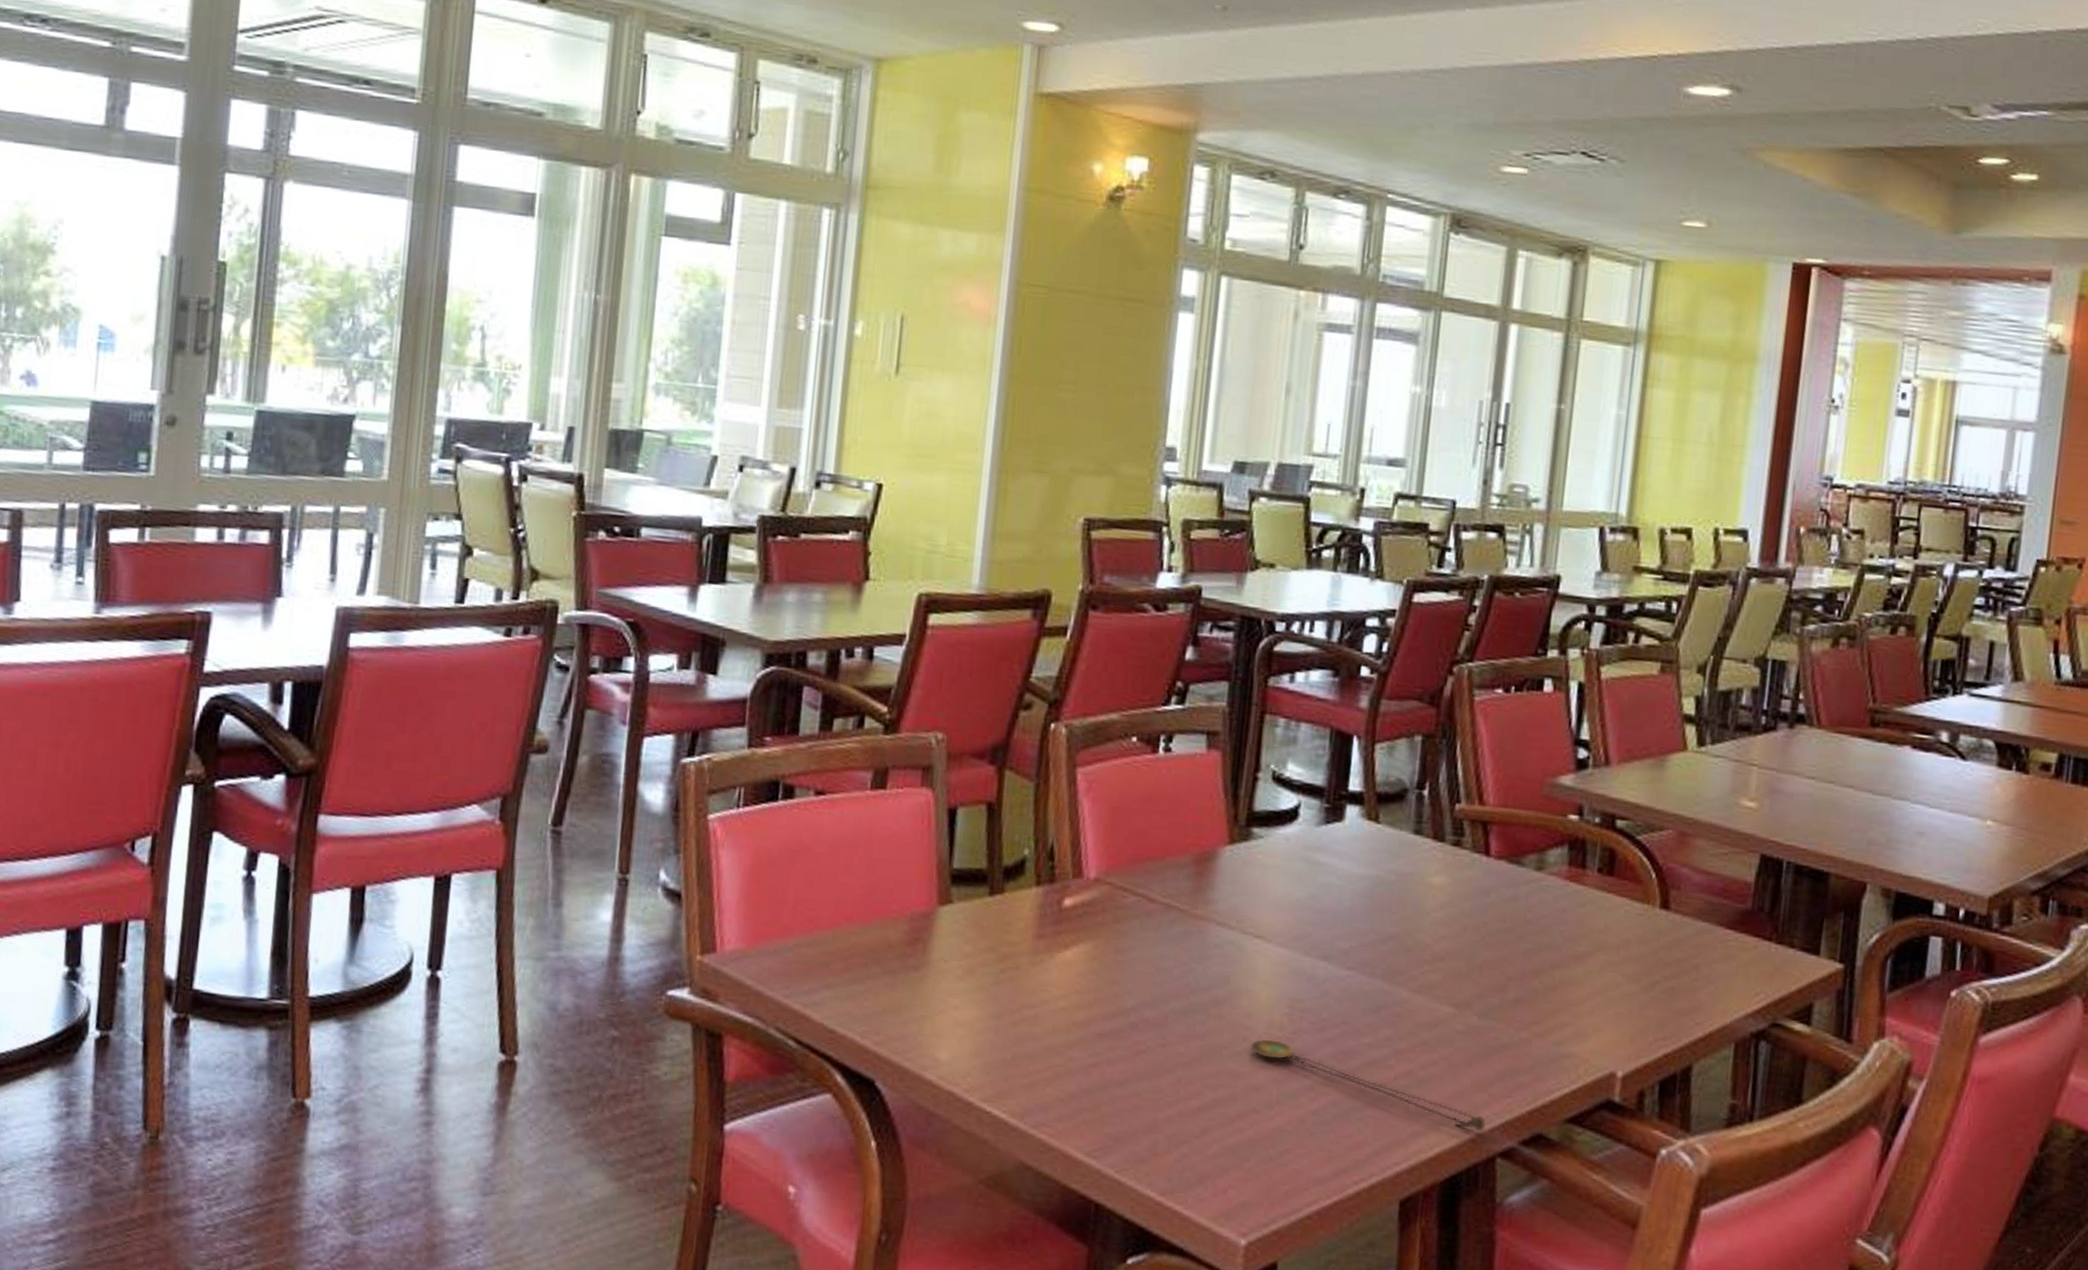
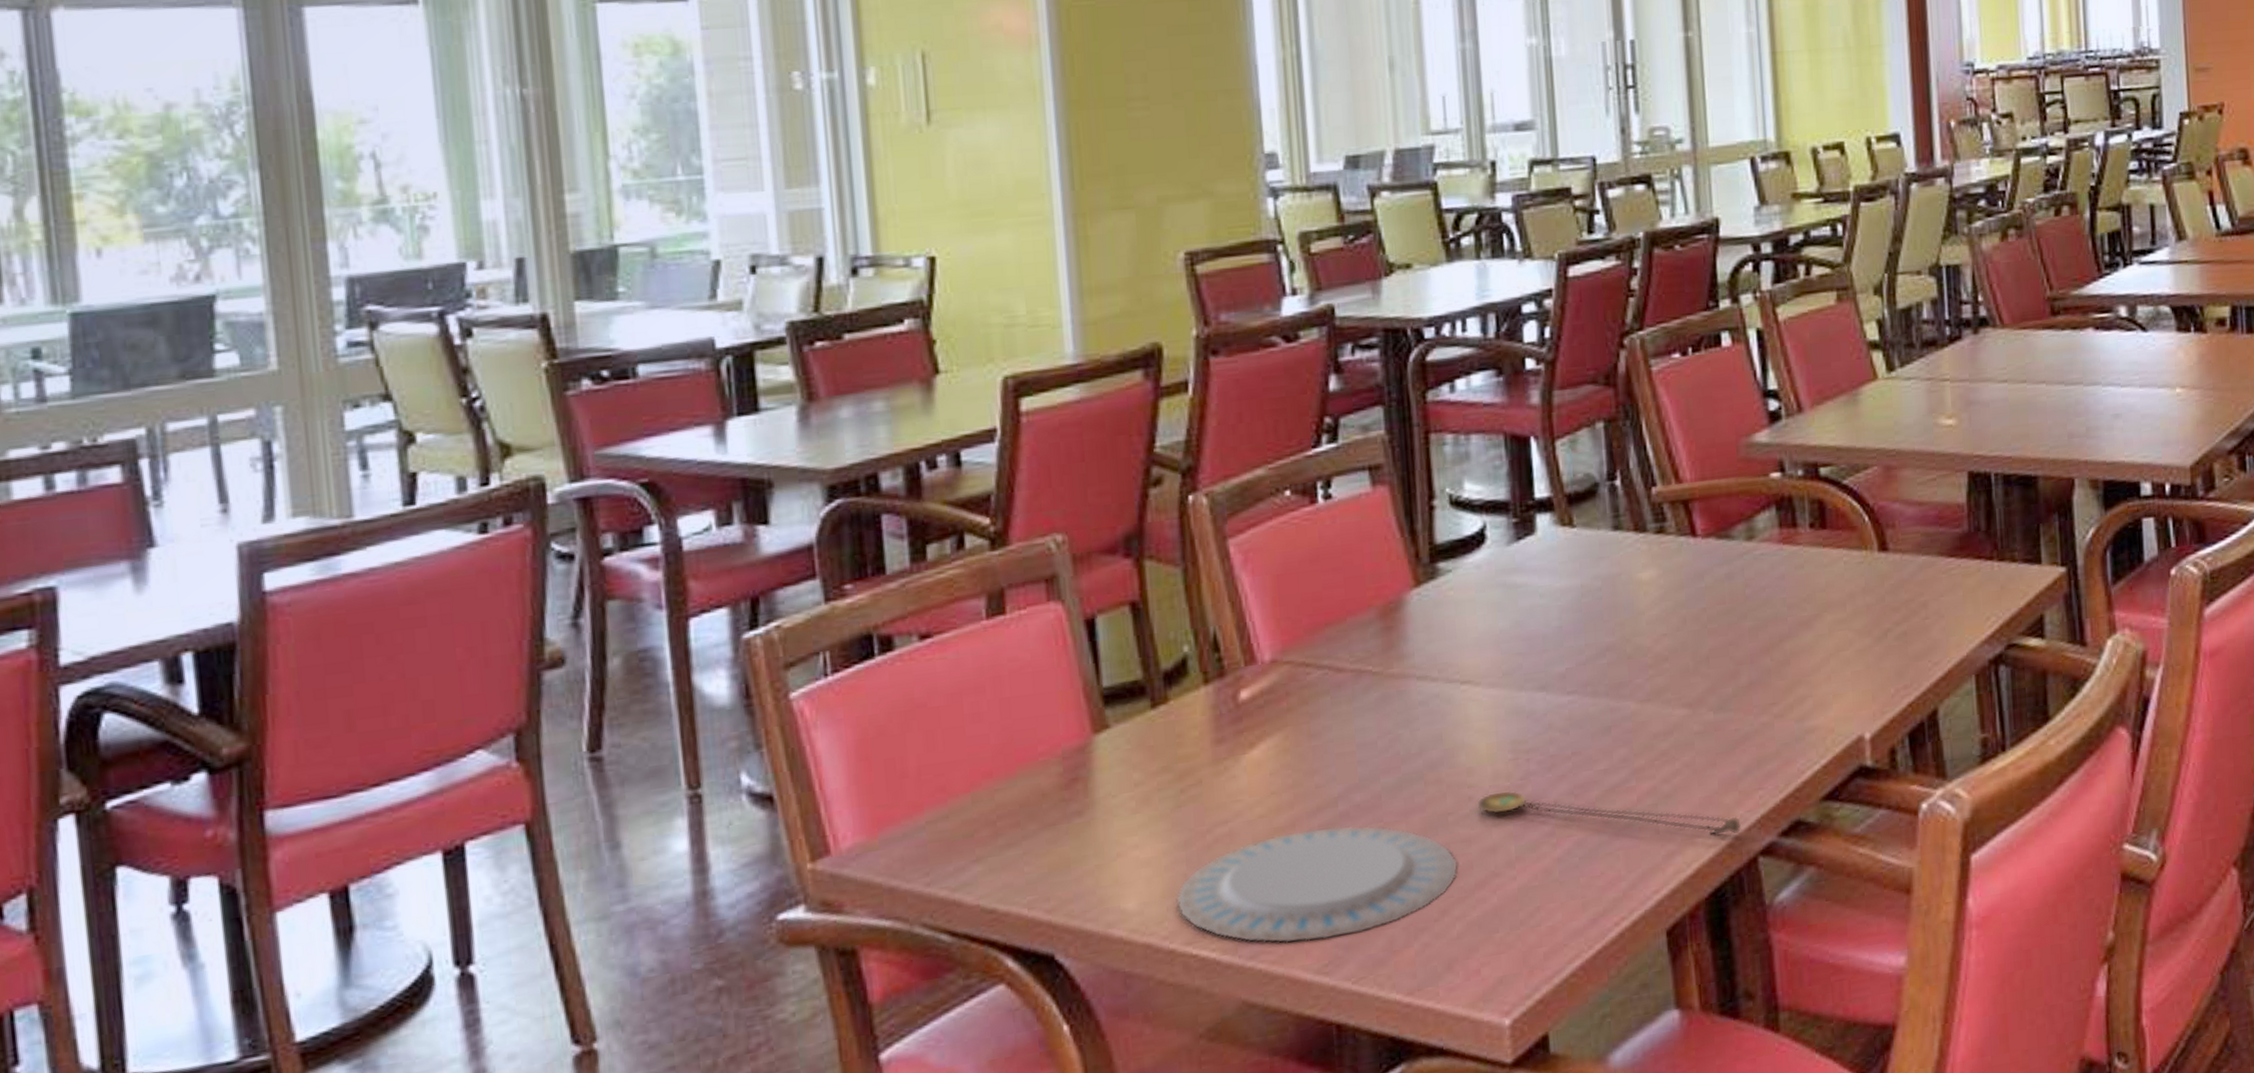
plate: none [980,1028,1225,1131] -> present [1176,825,1459,944]

